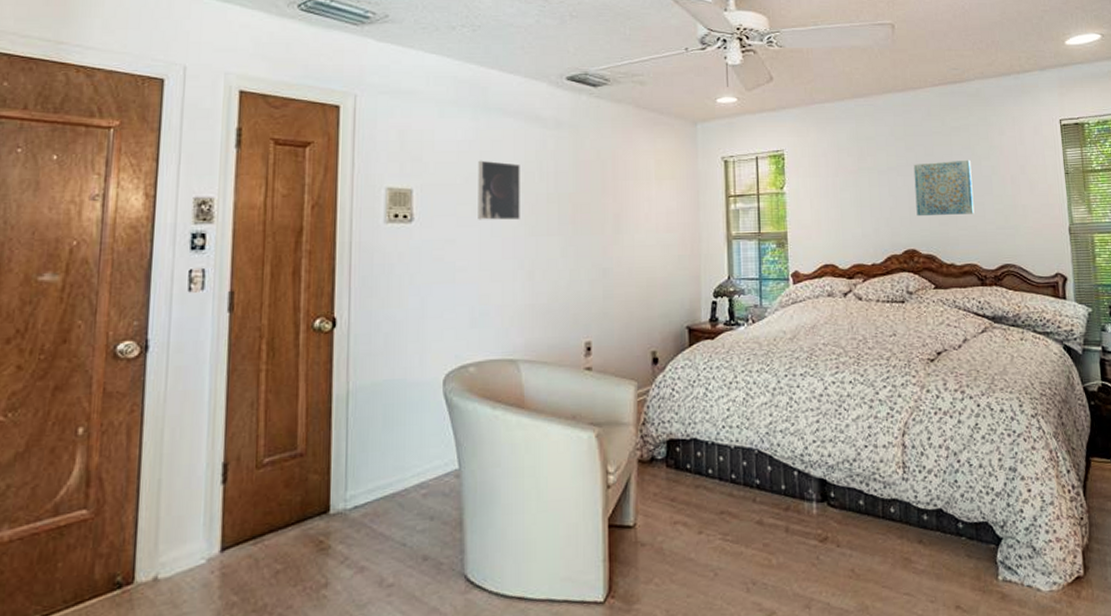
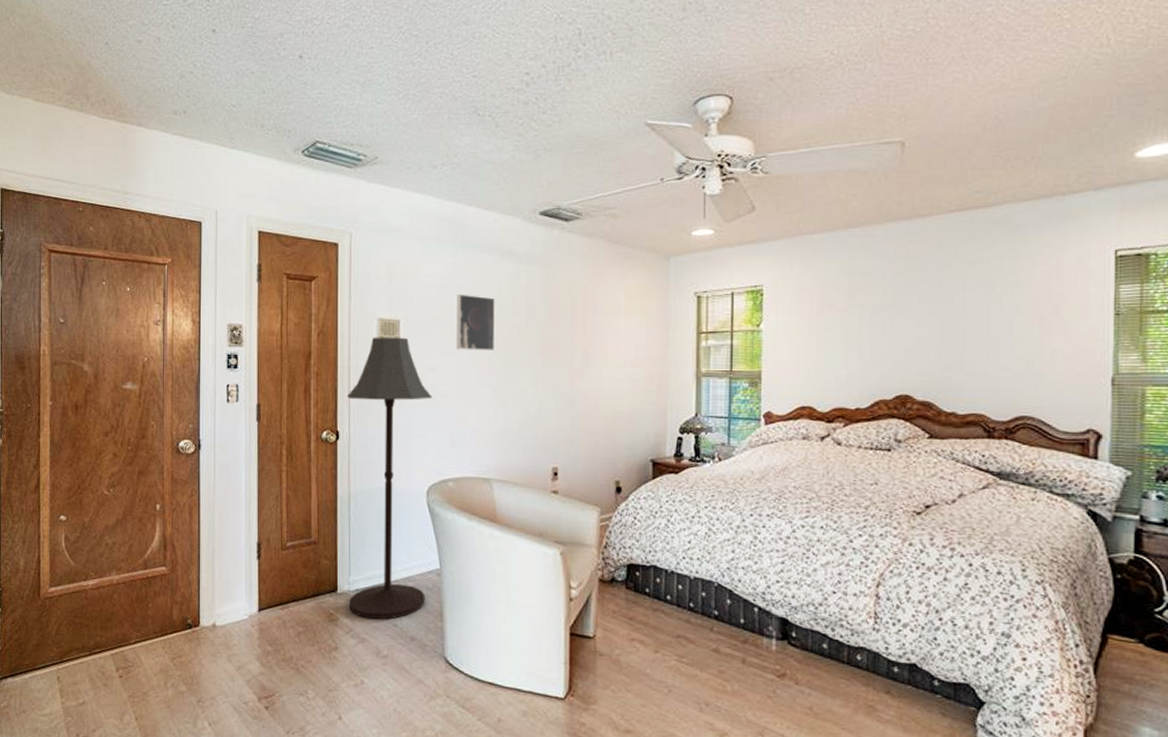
floor lamp: none [345,208,450,542] -> present [346,337,432,620]
wall art: present [913,159,975,217] -> none [914,297,988,360]

